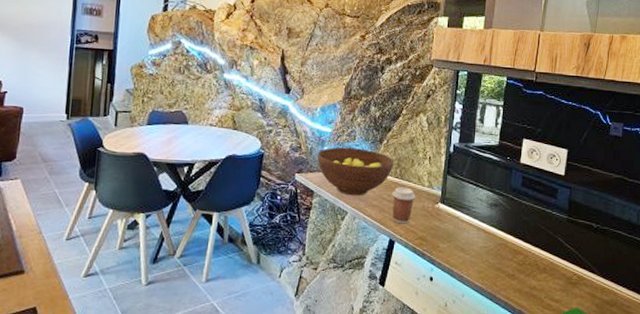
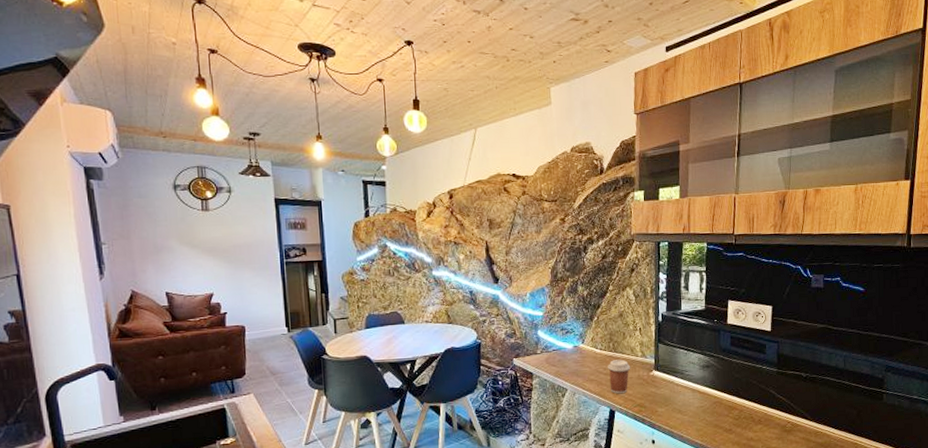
fruit bowl: present [317,147,394,196] -> none [532,327,607,374]

